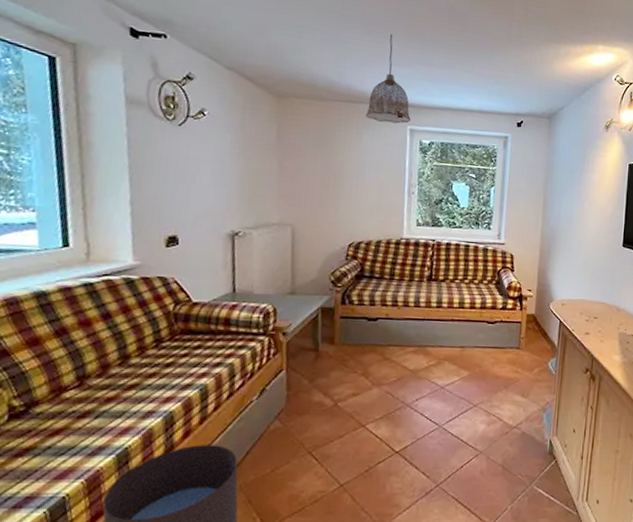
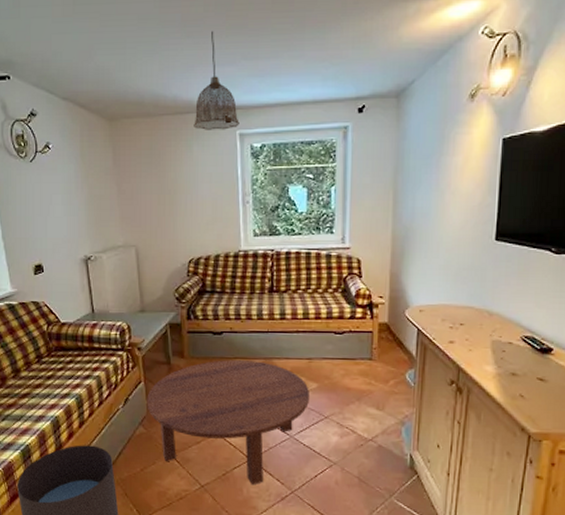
coffee table: none [286,347,461,481] -> present [147,360,310,485]

